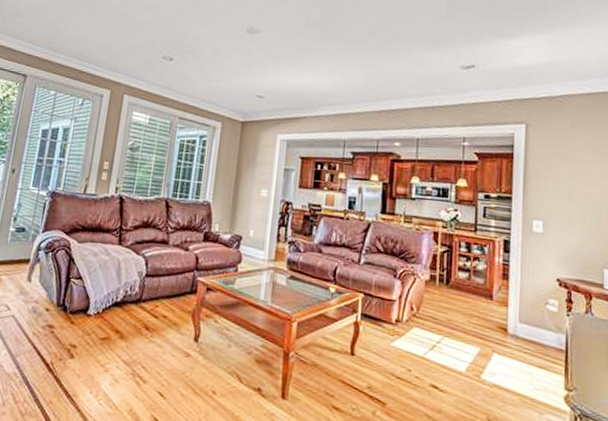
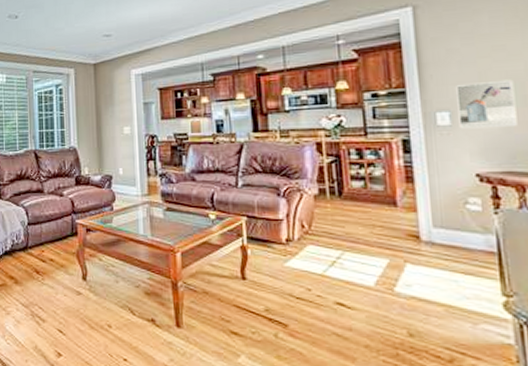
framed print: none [549,199,593,241] -> present [456,79,518,129]

